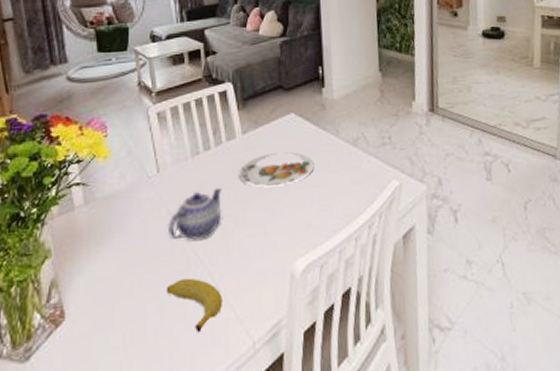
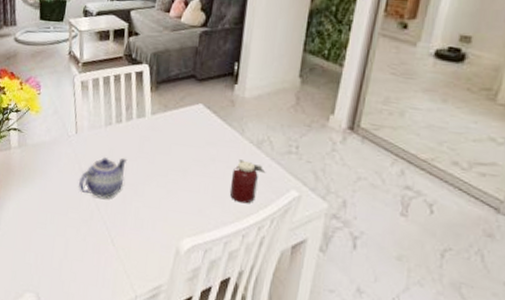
banana: present [166,278,222,332] -> none [71,226,115,273]
plate: present [239,152,314,188] -> none [143,137,215,170]
jar: none [334,161,366,206] -> present [229,159,266,204]

